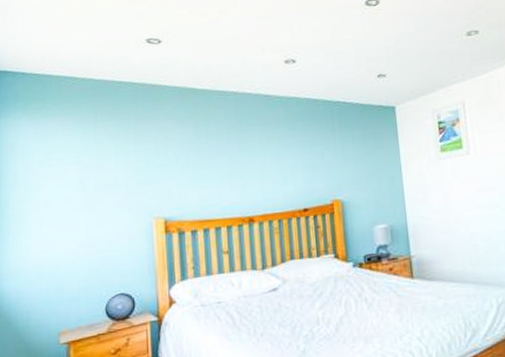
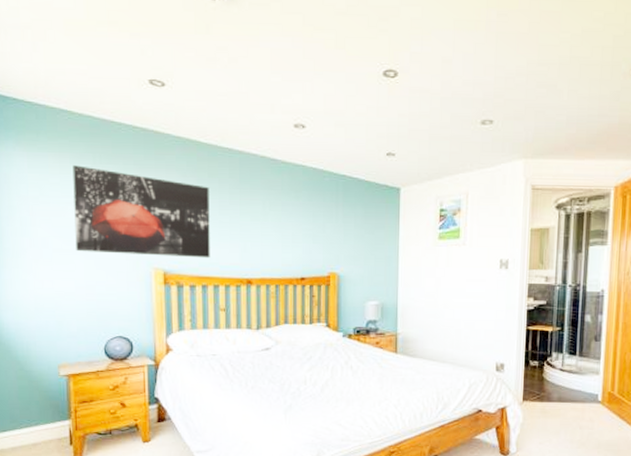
wall art: none [75,126,210,210] -> present [72,165,210,258]

